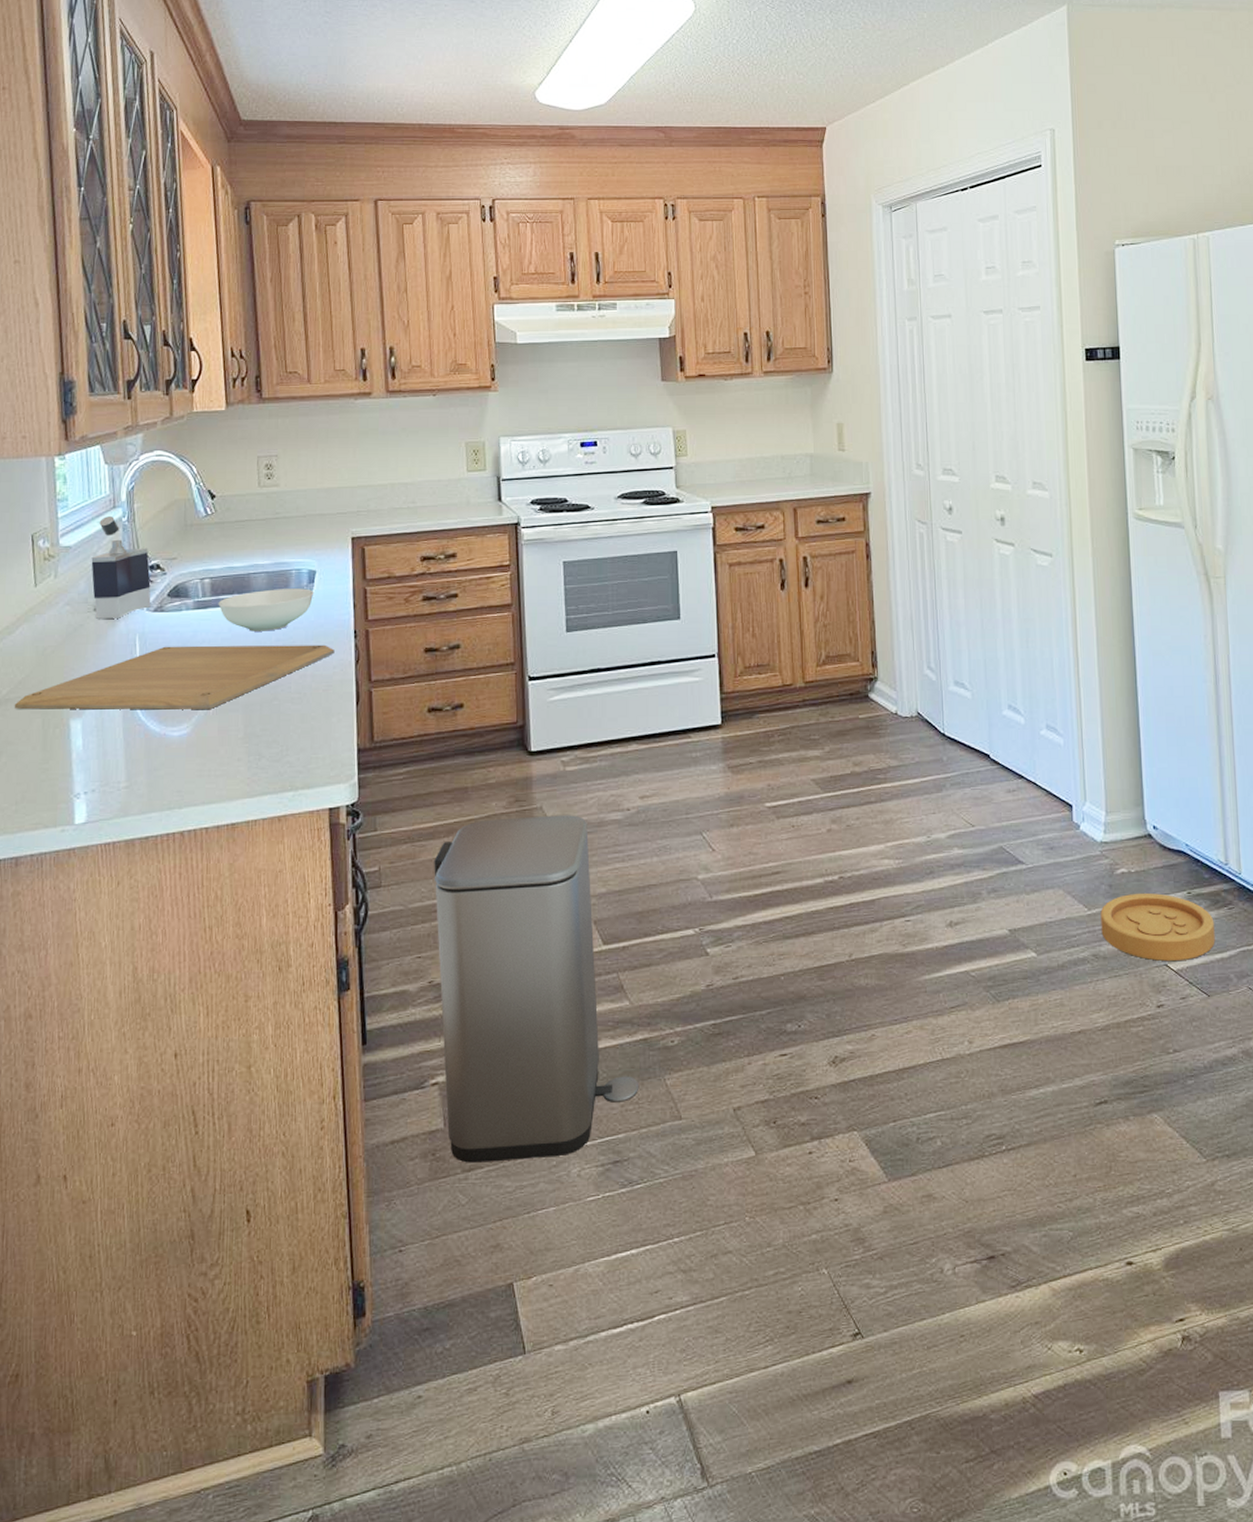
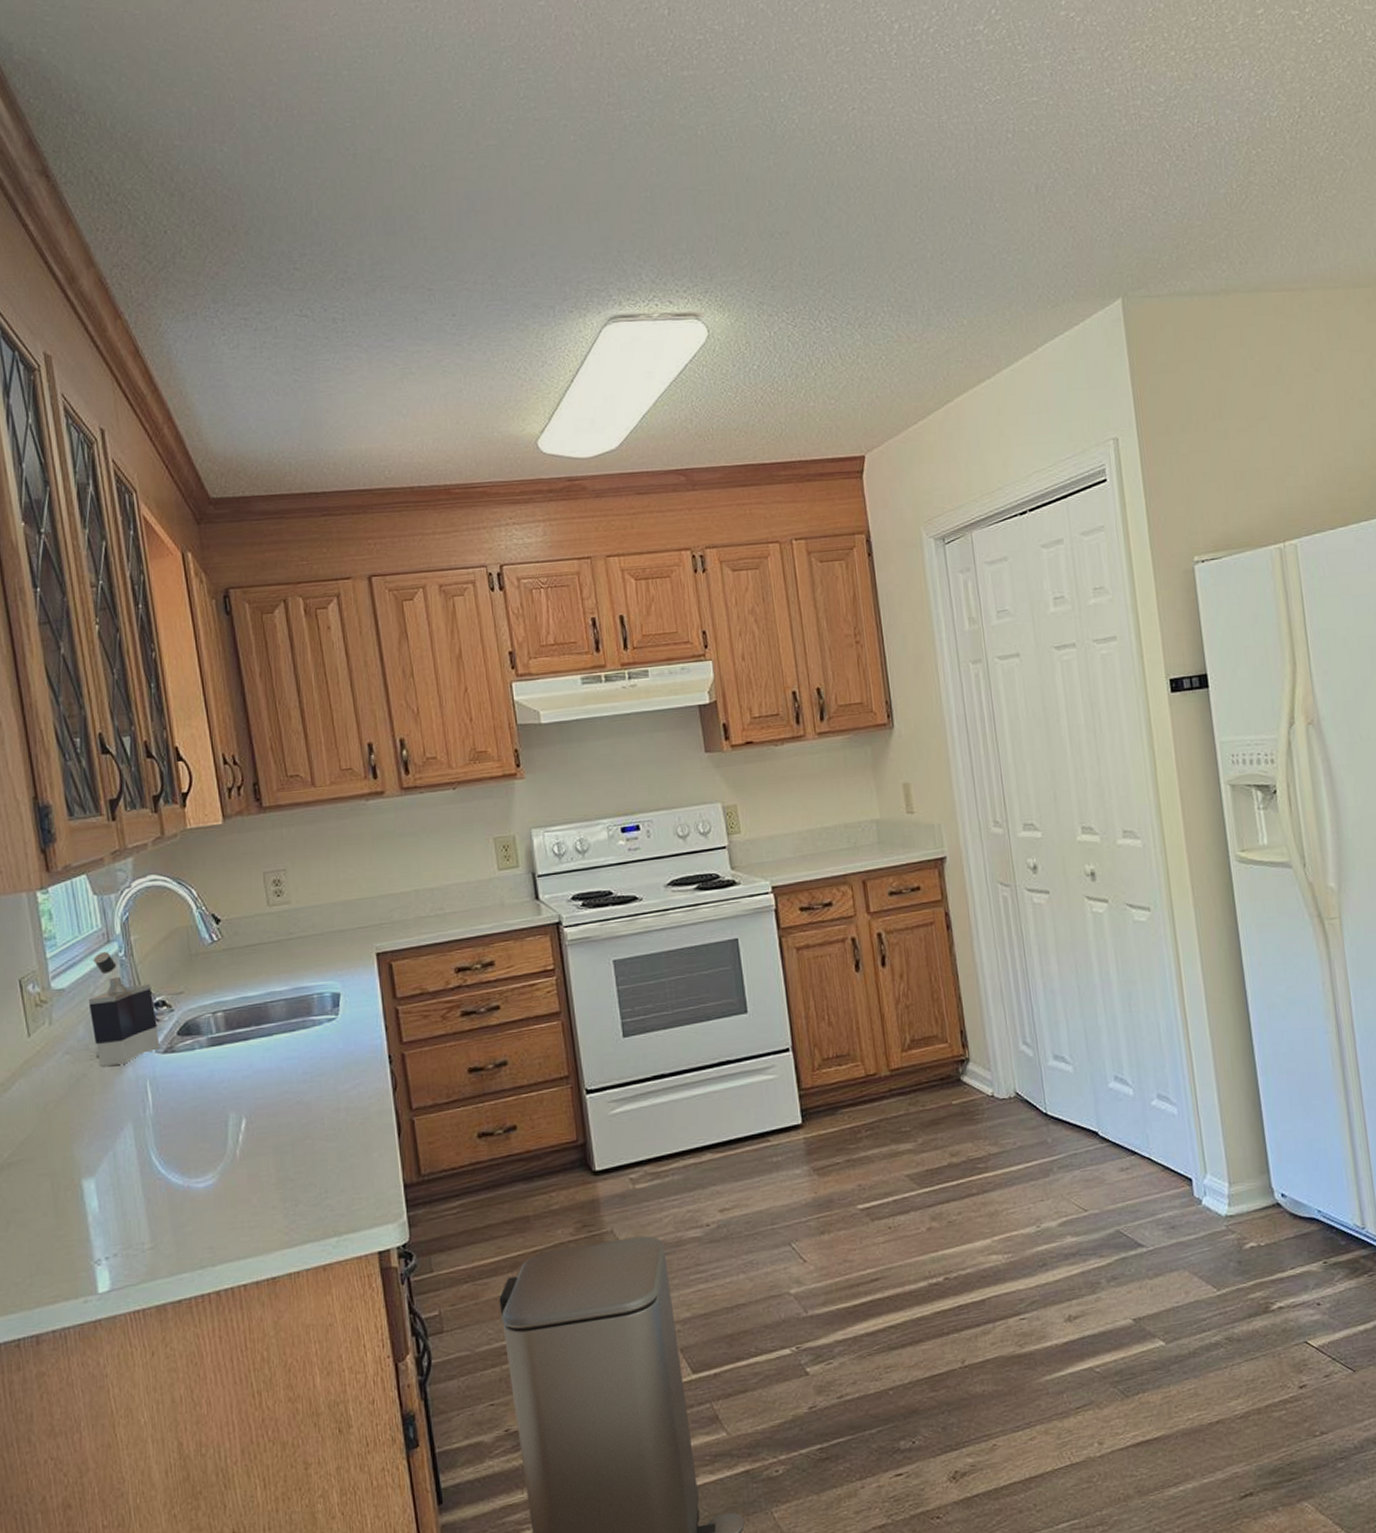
chopping board: present [14,644,335,710] -> none [18,1073,369,1173]
bowl: present [218,588,314,632] -> none [234,1013,341,1066]
pet bowl: present [1100,893,1215,962] -> none [1231,1266,1357,1339]

